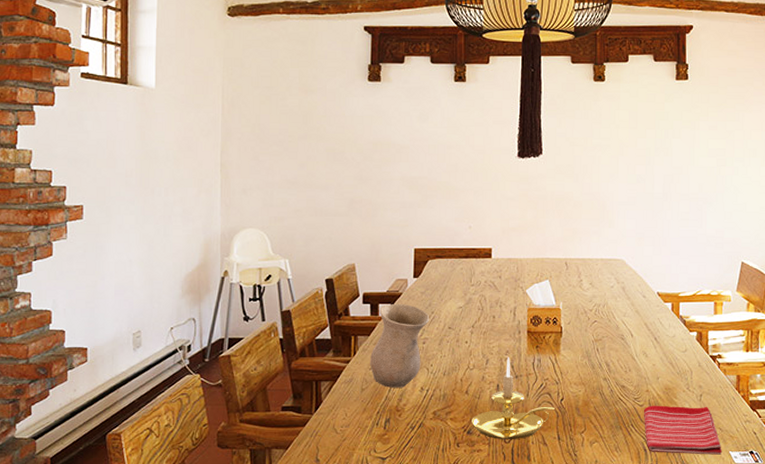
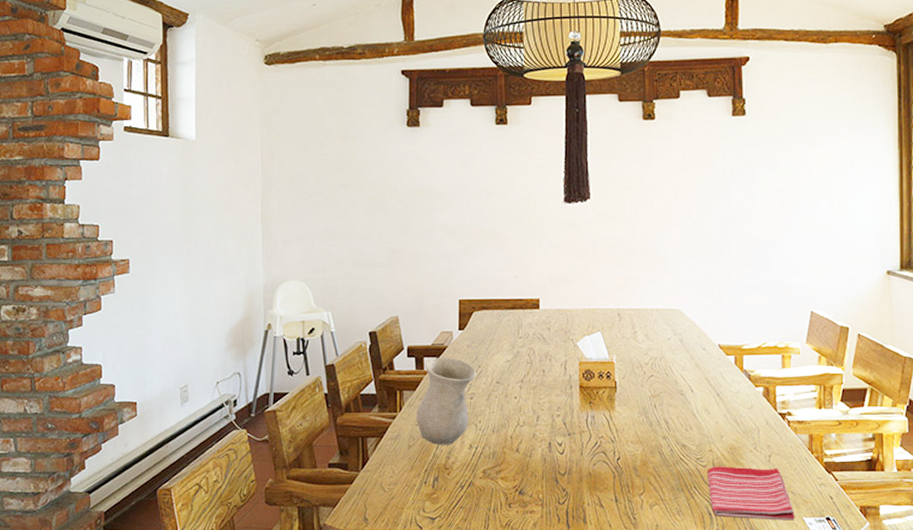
candle holder: present [472,357,555,439] -> none [523,413,611,500]

